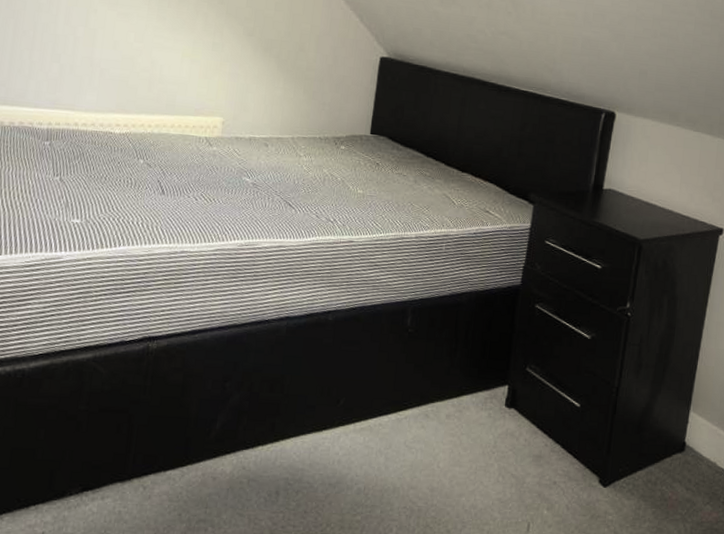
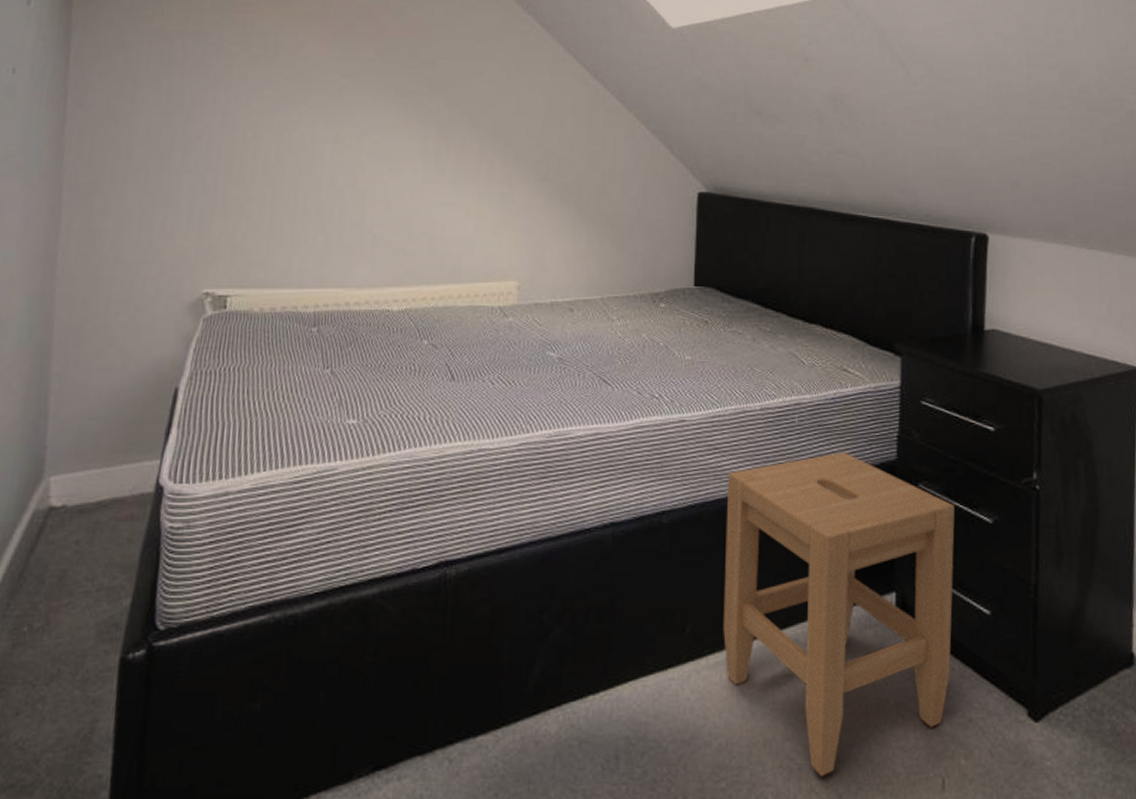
stool: none [369,276,562,516] -> present [723,452,955,776]

